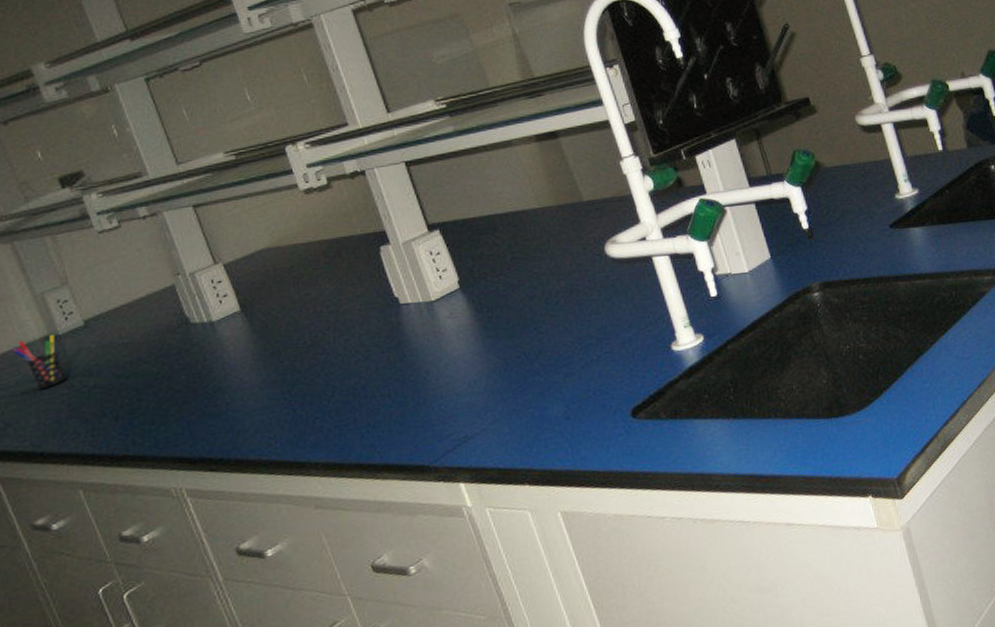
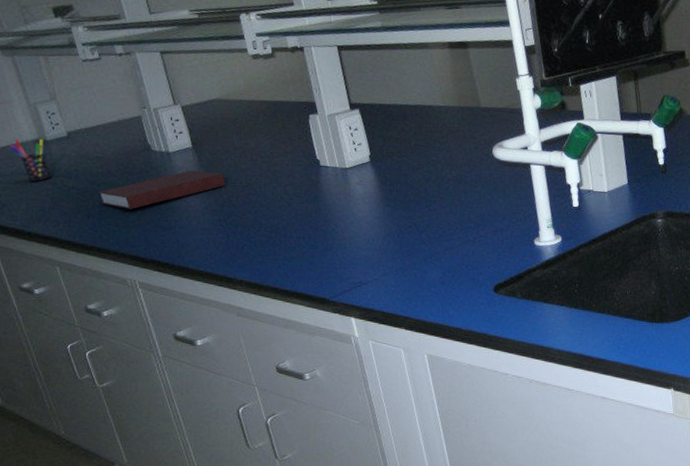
notebook: none [127,335,286,401] -> present [98,170,226,209]

